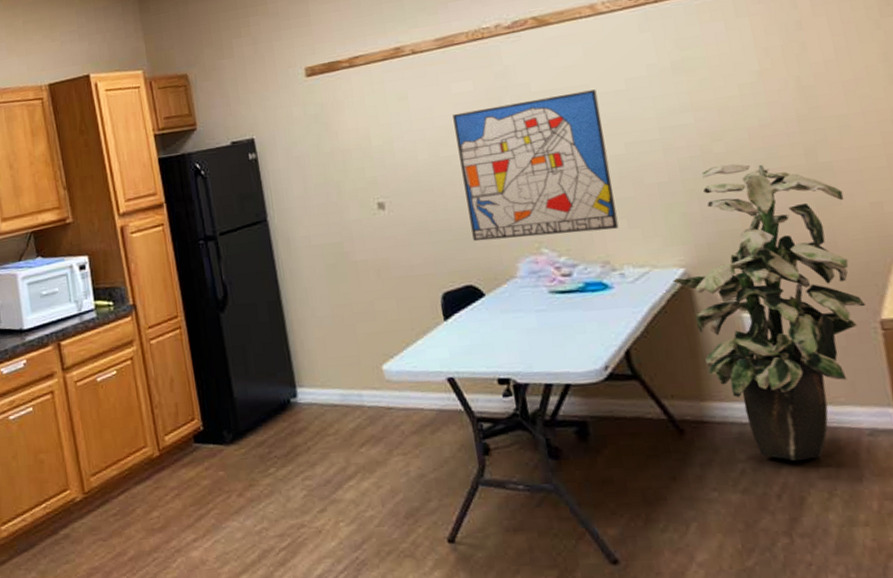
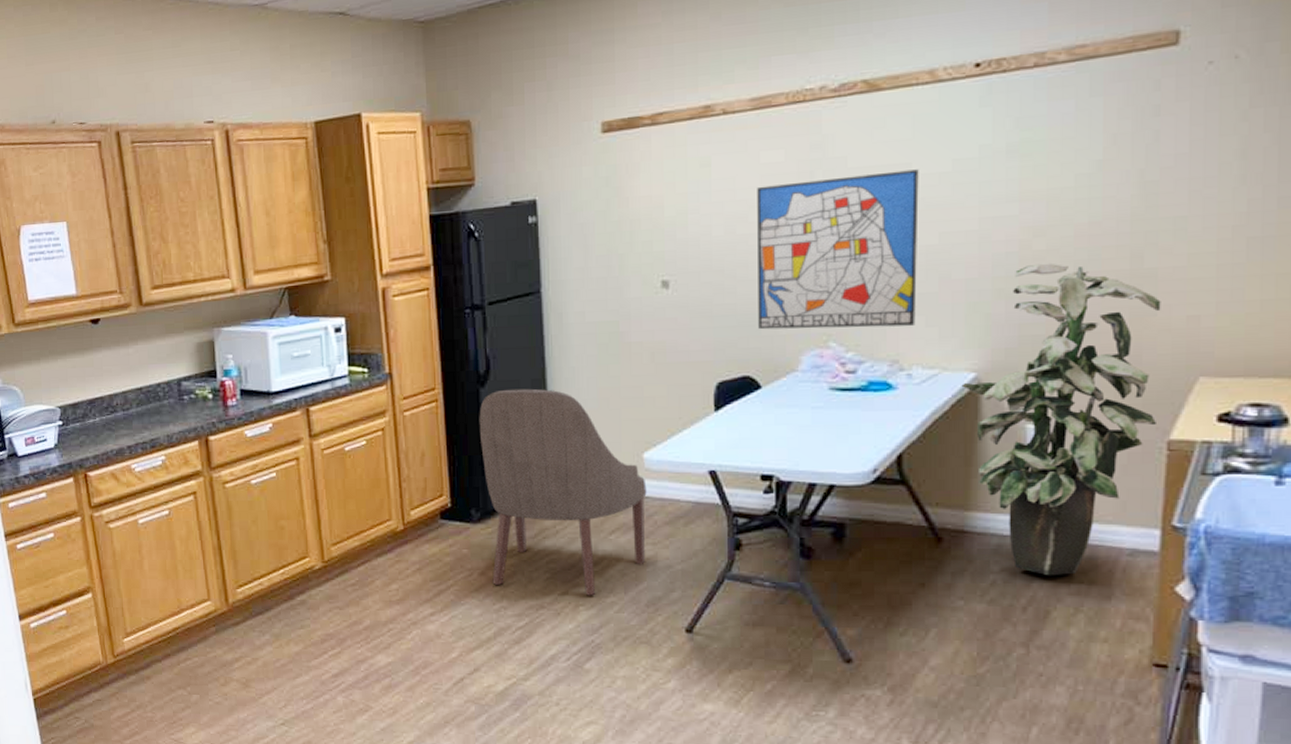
chair: none [221,310,398,511] -> present [479,388,647,596]

